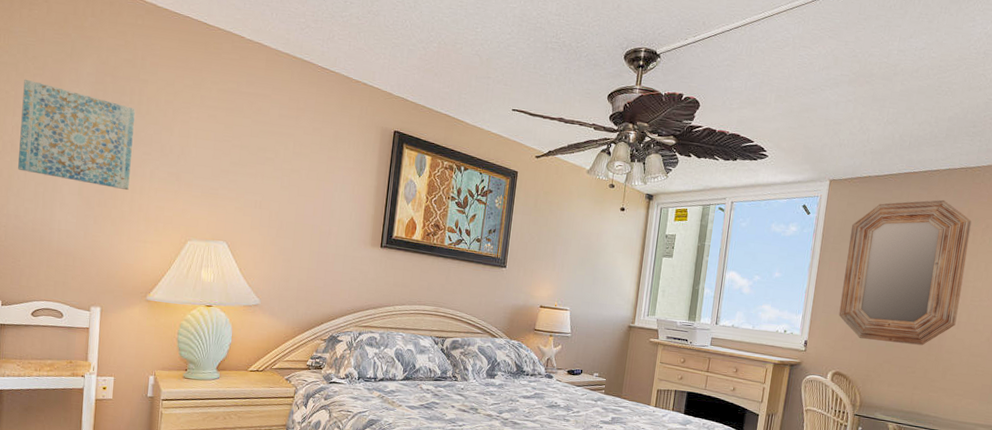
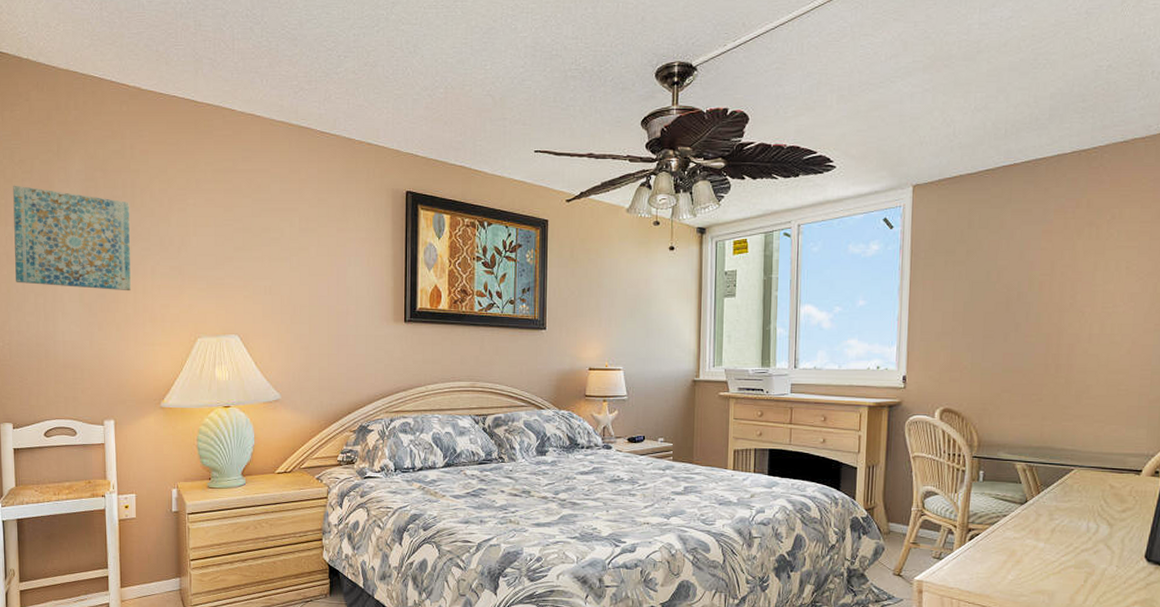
home mirror: present [838,199,972,346] -> none [941,192,1093,368]

